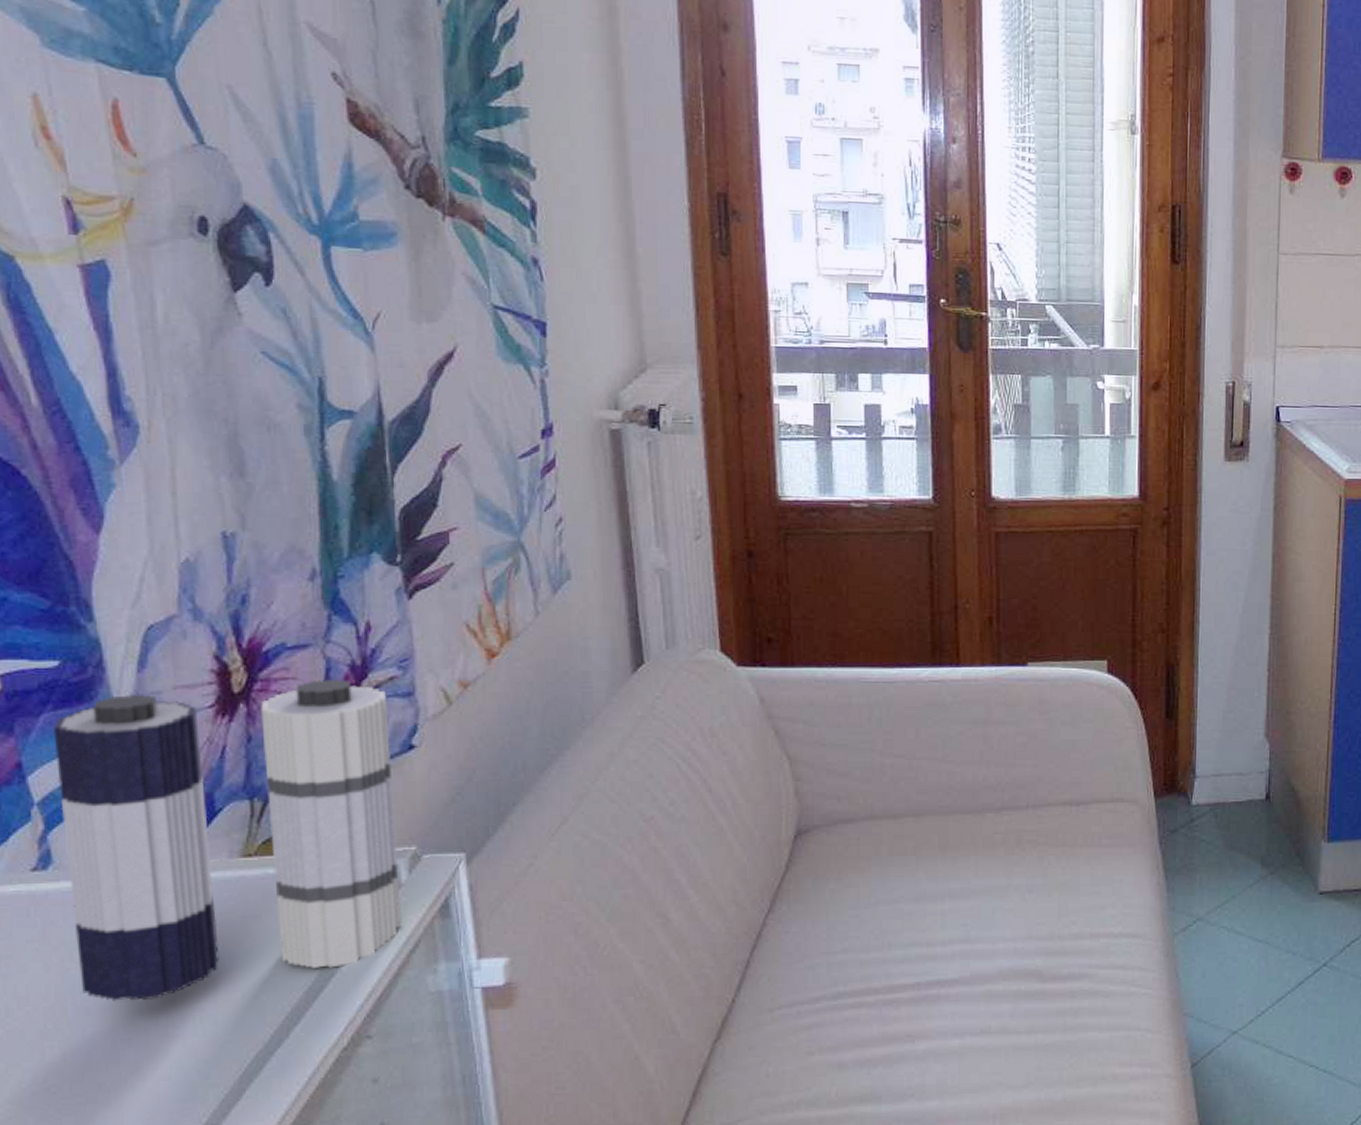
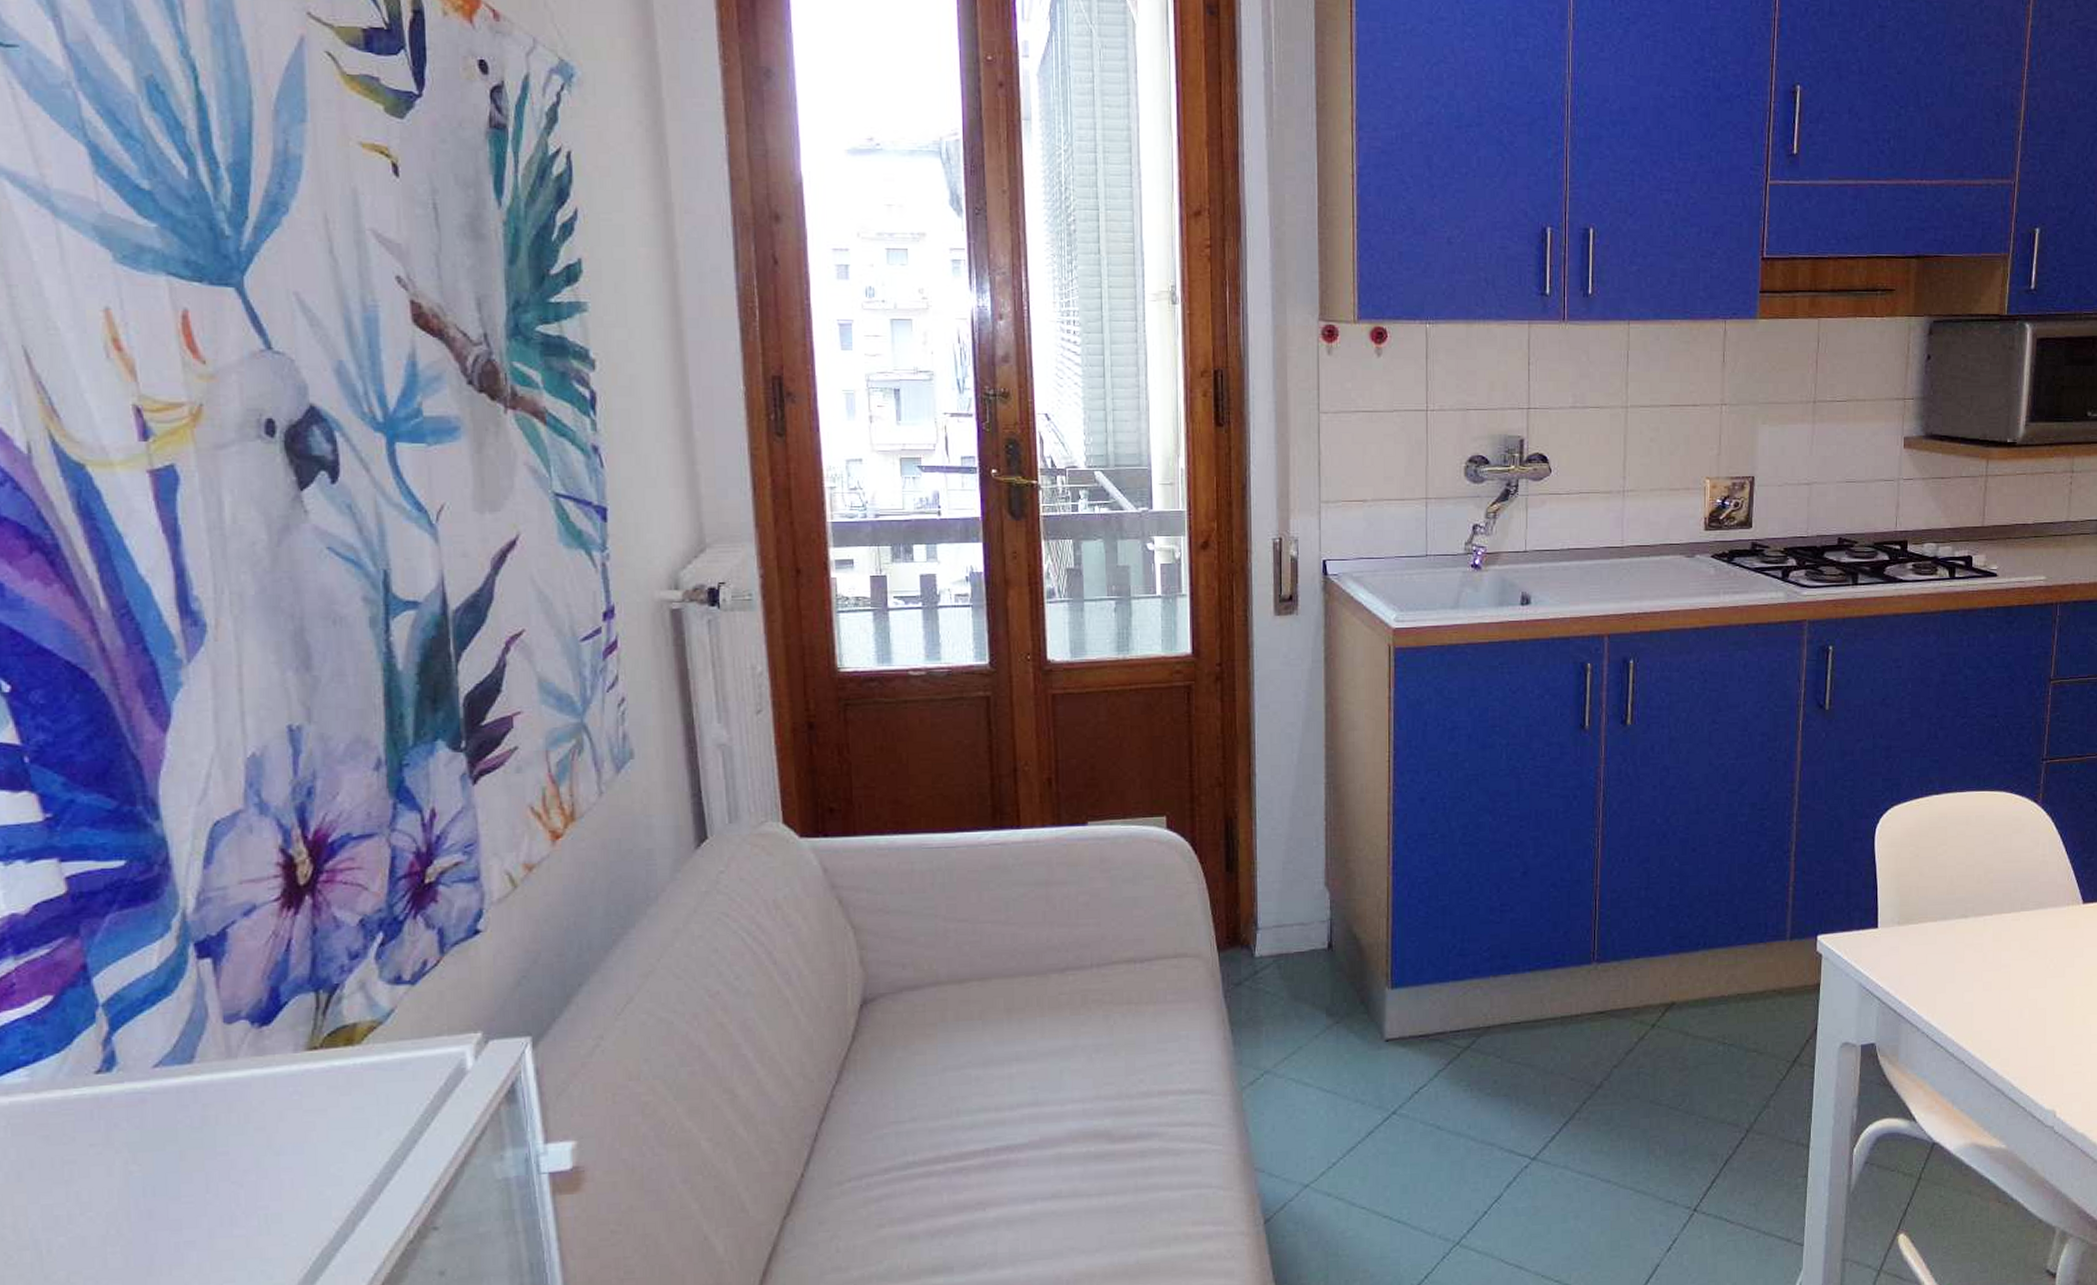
candle: present [53,679,401,1001] -> none [118,867,467,1203]

